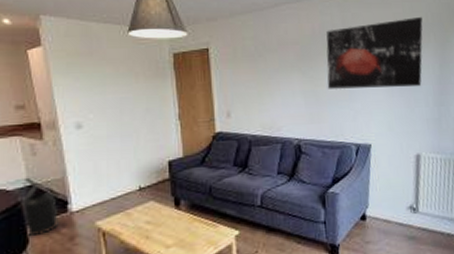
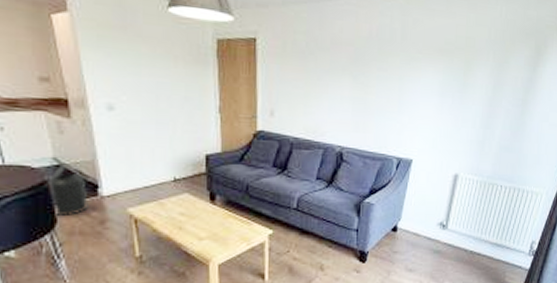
wall art: present [326,16,423,90] -> none [377,31,485,106]

